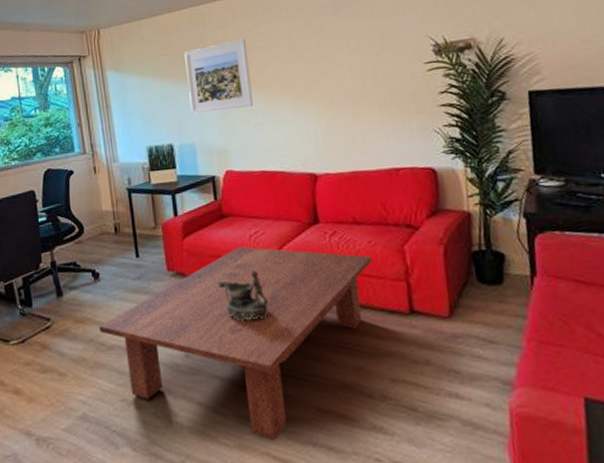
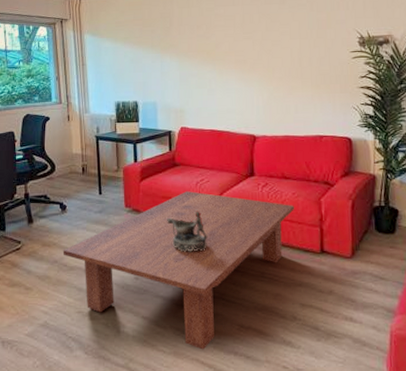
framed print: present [184,38,253,115] -> none [153,17,208,78]

